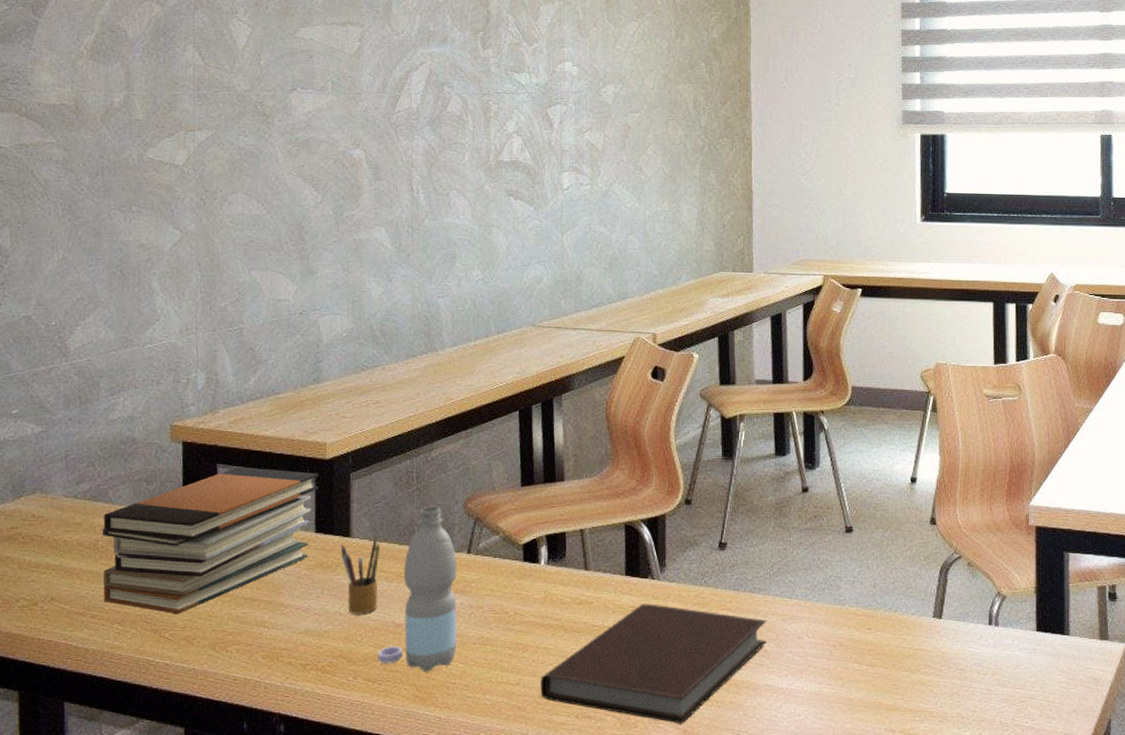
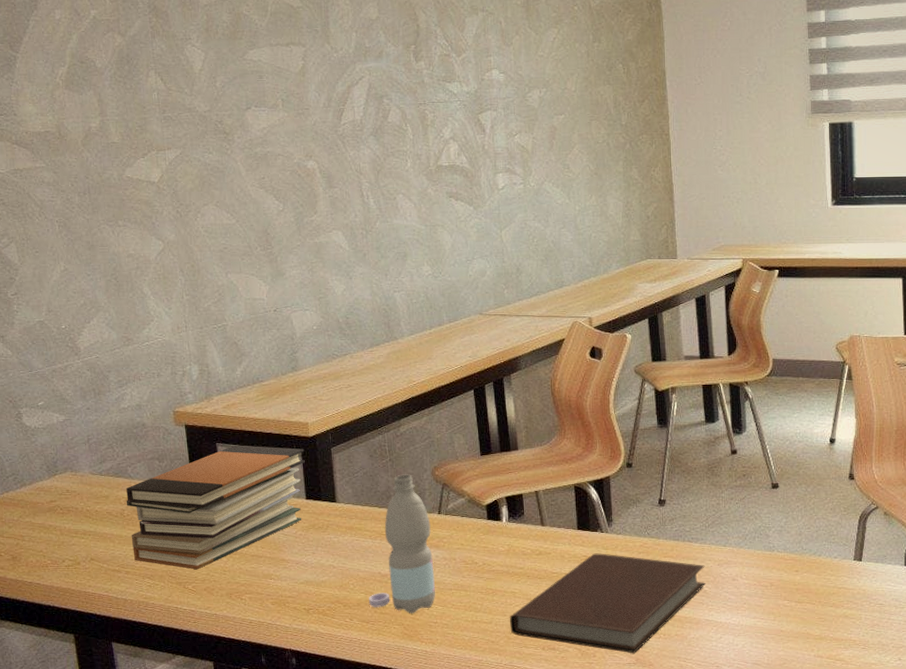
pencil box: present [340,536,380,614] -> none [329,501,365,567]

